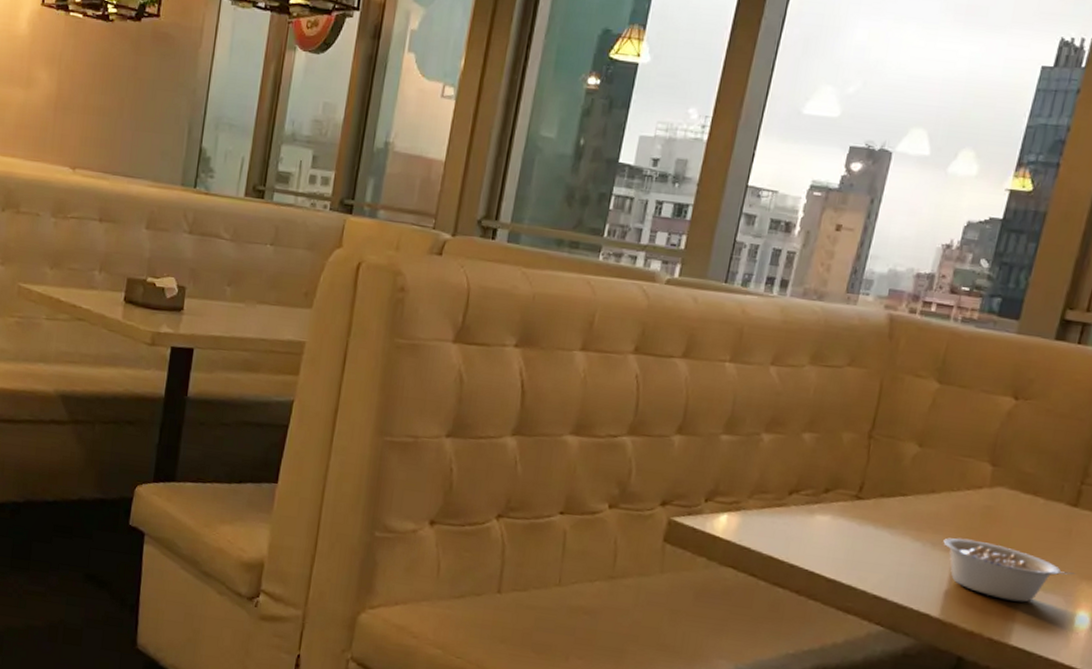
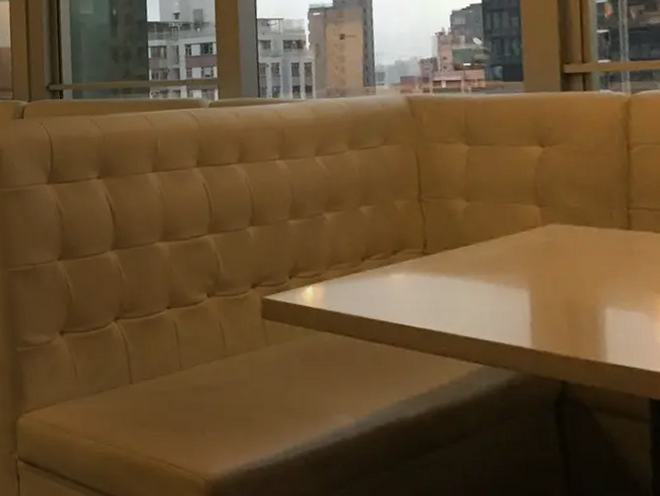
legume: present [943,538,1076,602] -> none [514,274,650,323]

